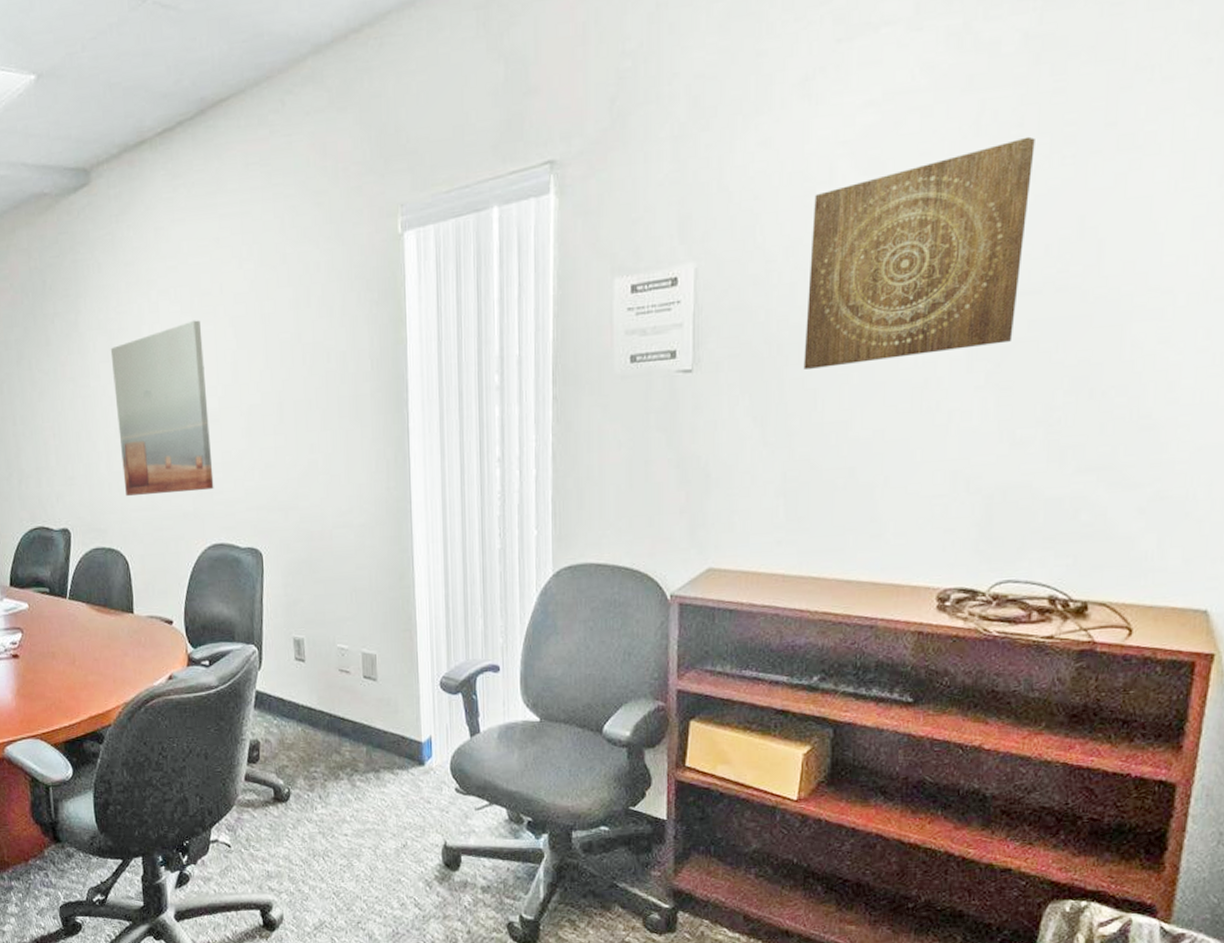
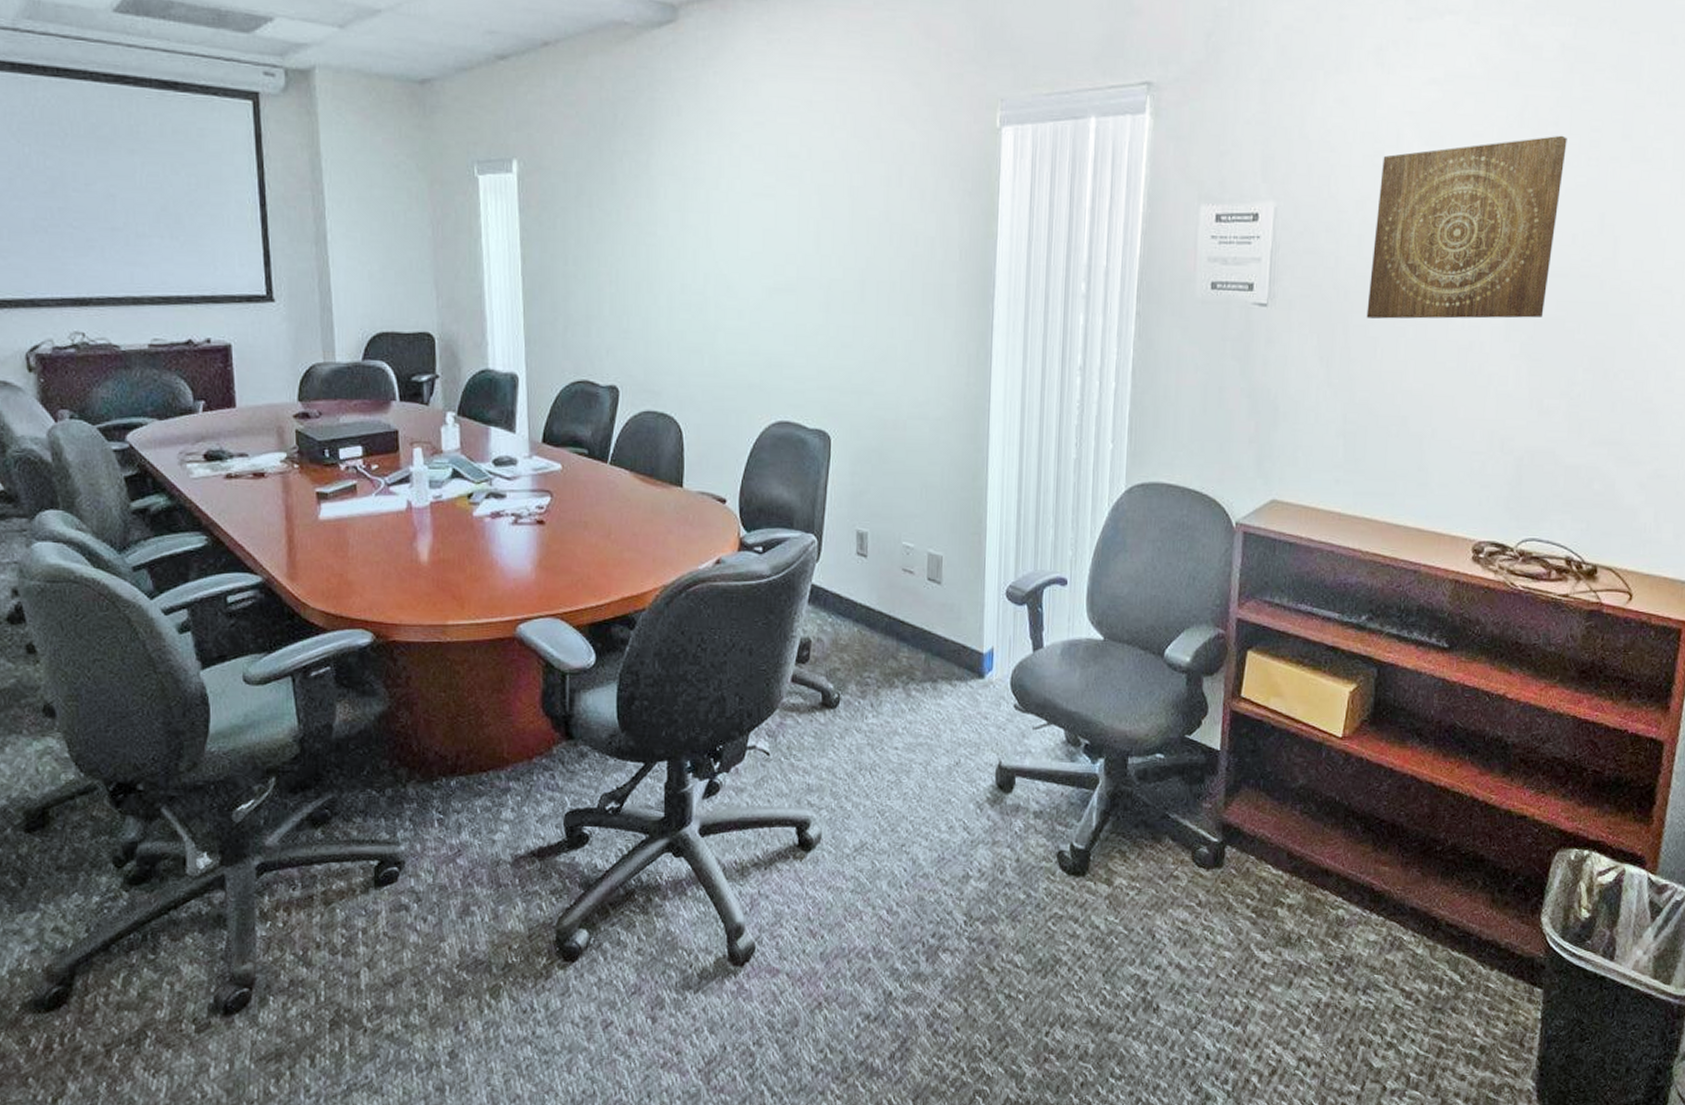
wall art: present [110,320,214,496] -> none [683,182,785,363]

